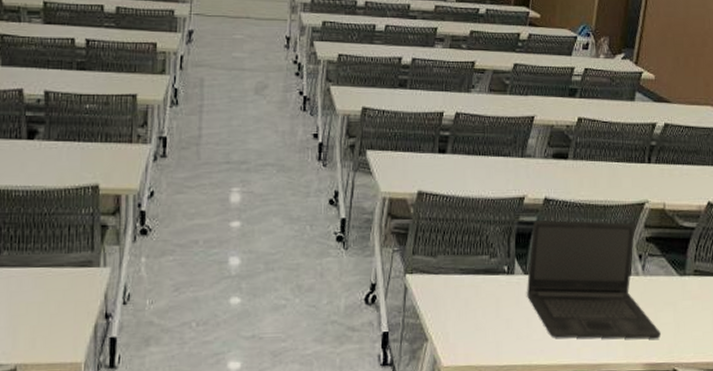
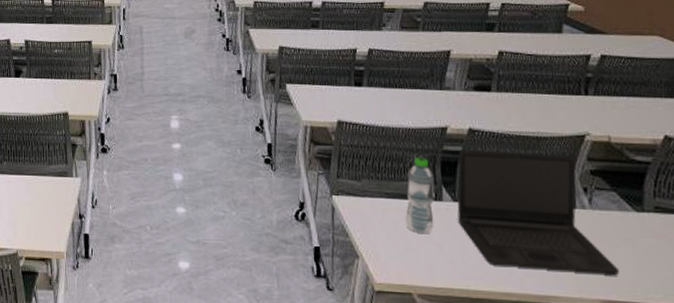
water bottle: none [477,228,509,311] -> present [405,156,435,234]

